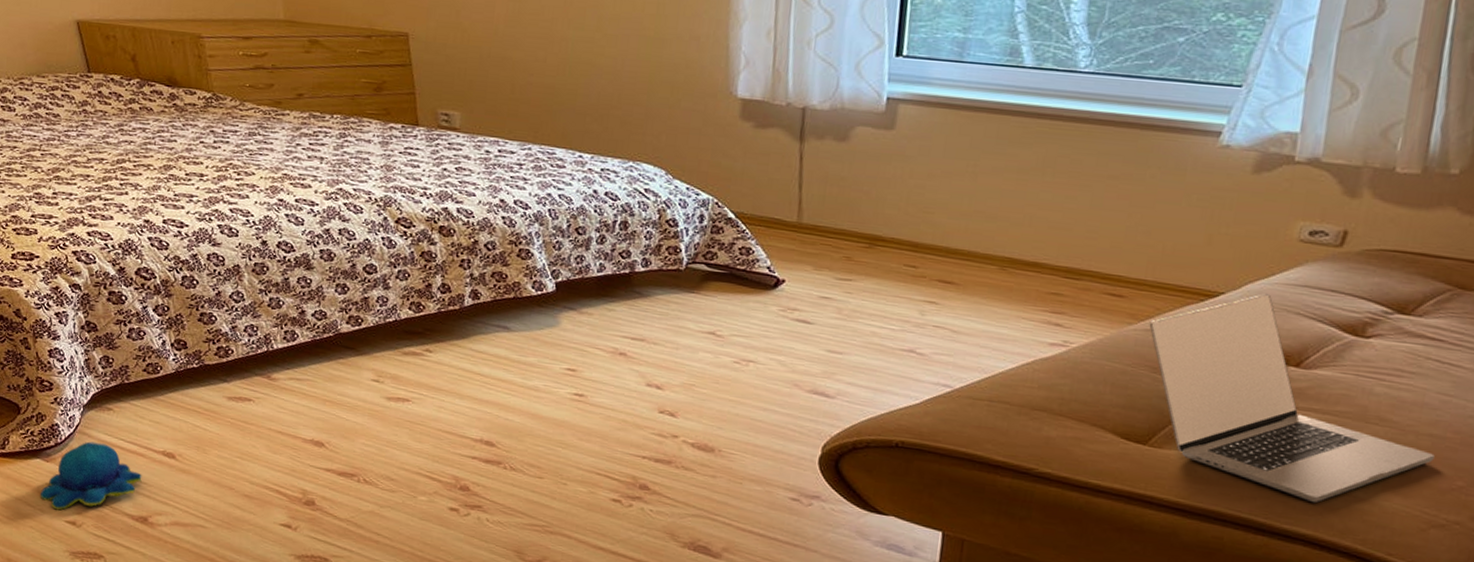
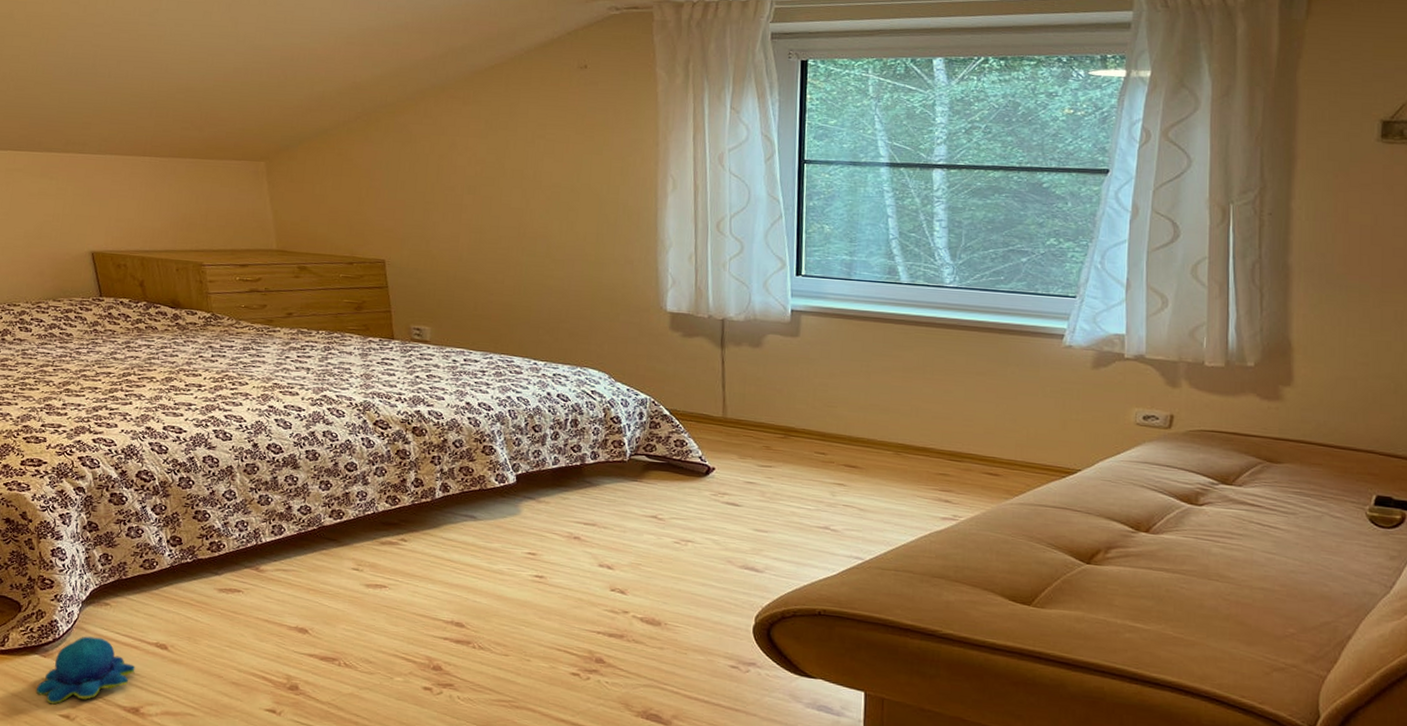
laptop: present [1149,294,1435,504] -> none [1022,470,1268,653]

